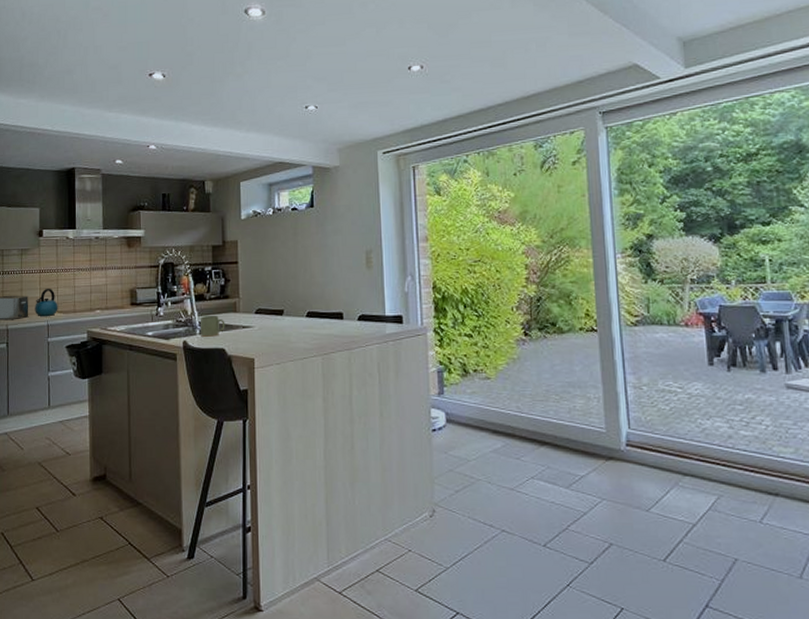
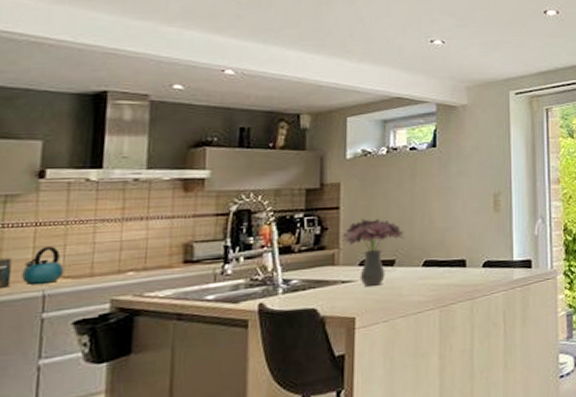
mug: present [200,316,225,337] -> none [283,271,319,297]
flower arrangement: none [241,272,291,333] -> present [341,218,405,288]

